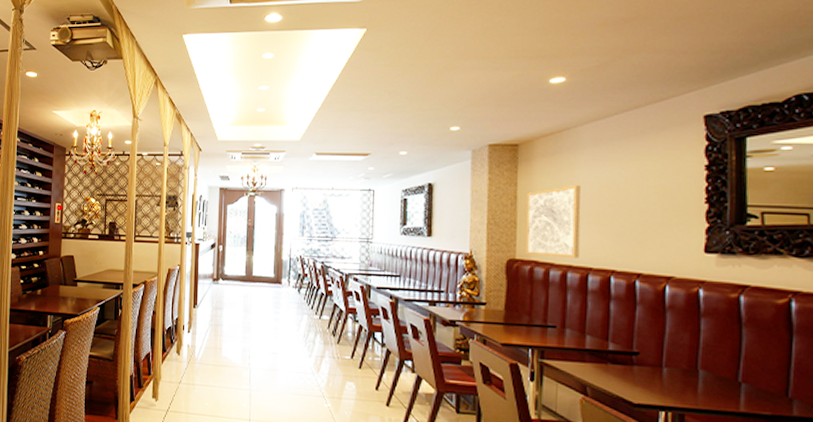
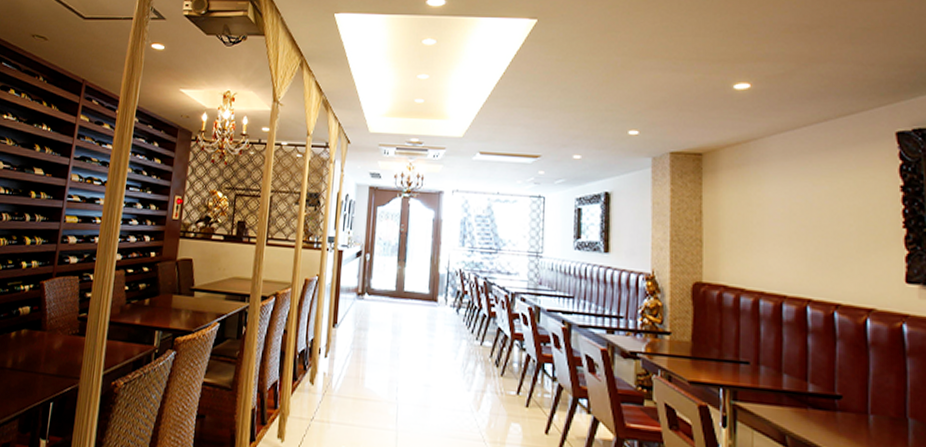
wall art: present [525,185,581,258] -> none [712,201,772,284]

